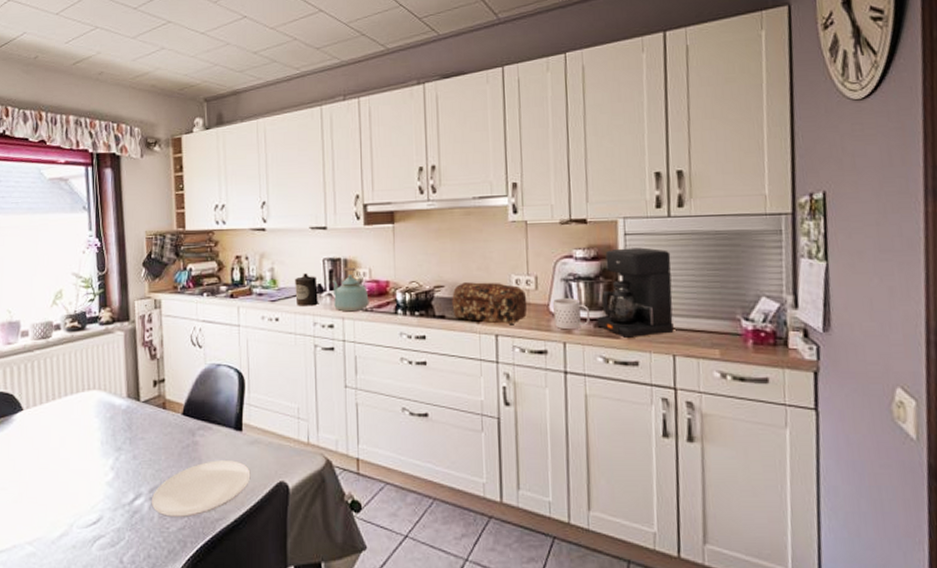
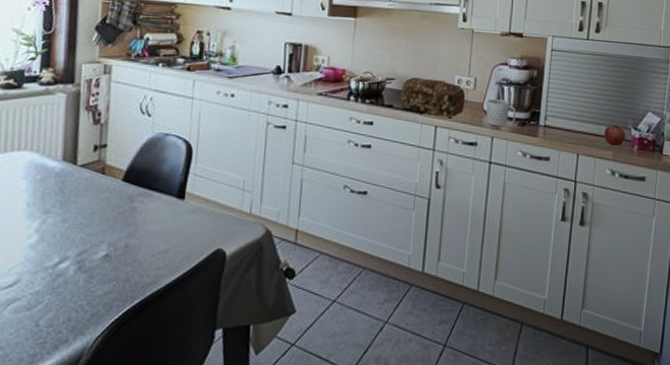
plate: present [151,460,251,518] -> none [77,227,189,282]
canister: present [295,273,318,306] -> none [253,54,277,86]
kettle: present [332,266,369,312] -> none [290,52,325,95]
coffee maker: present [597,247,674,338] -> none [521,61,585,137]
fruit: none [705,317,735,342] -> present [604,125,626,146]

